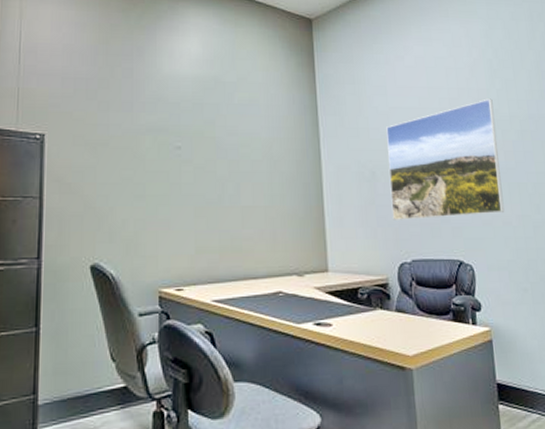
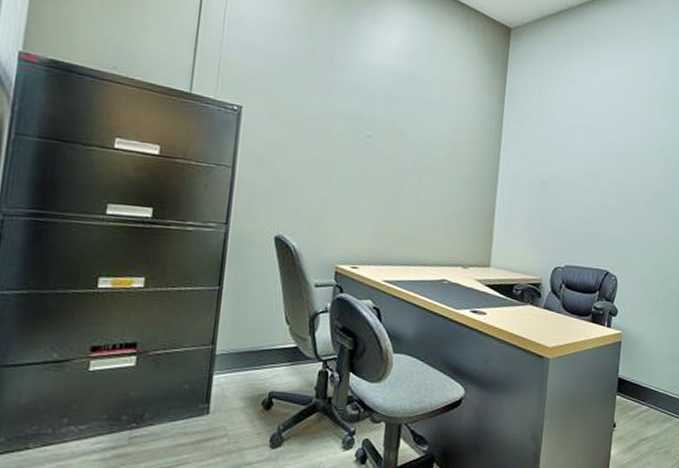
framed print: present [386,98,505,220] -> none [554,127,663,234]

